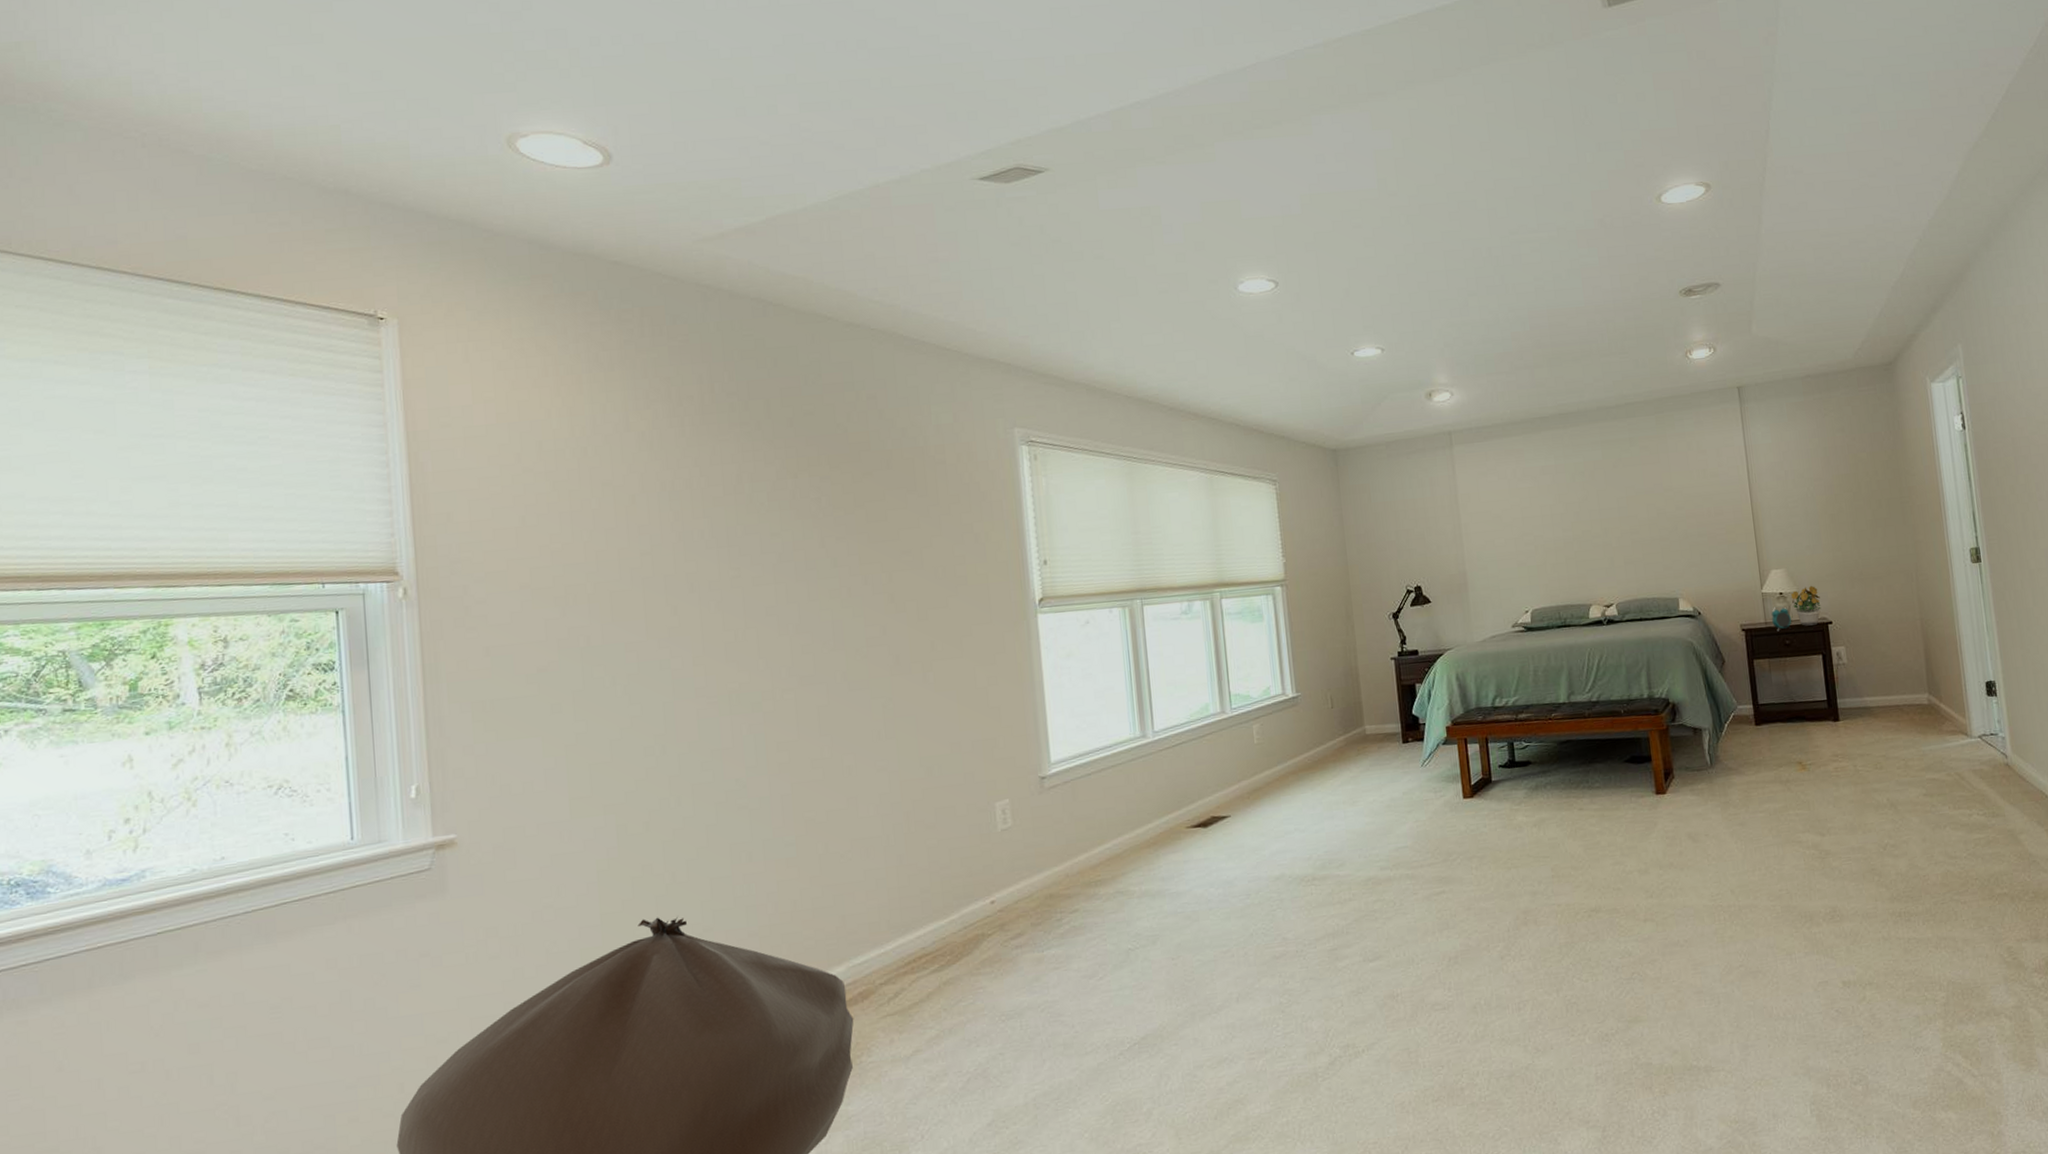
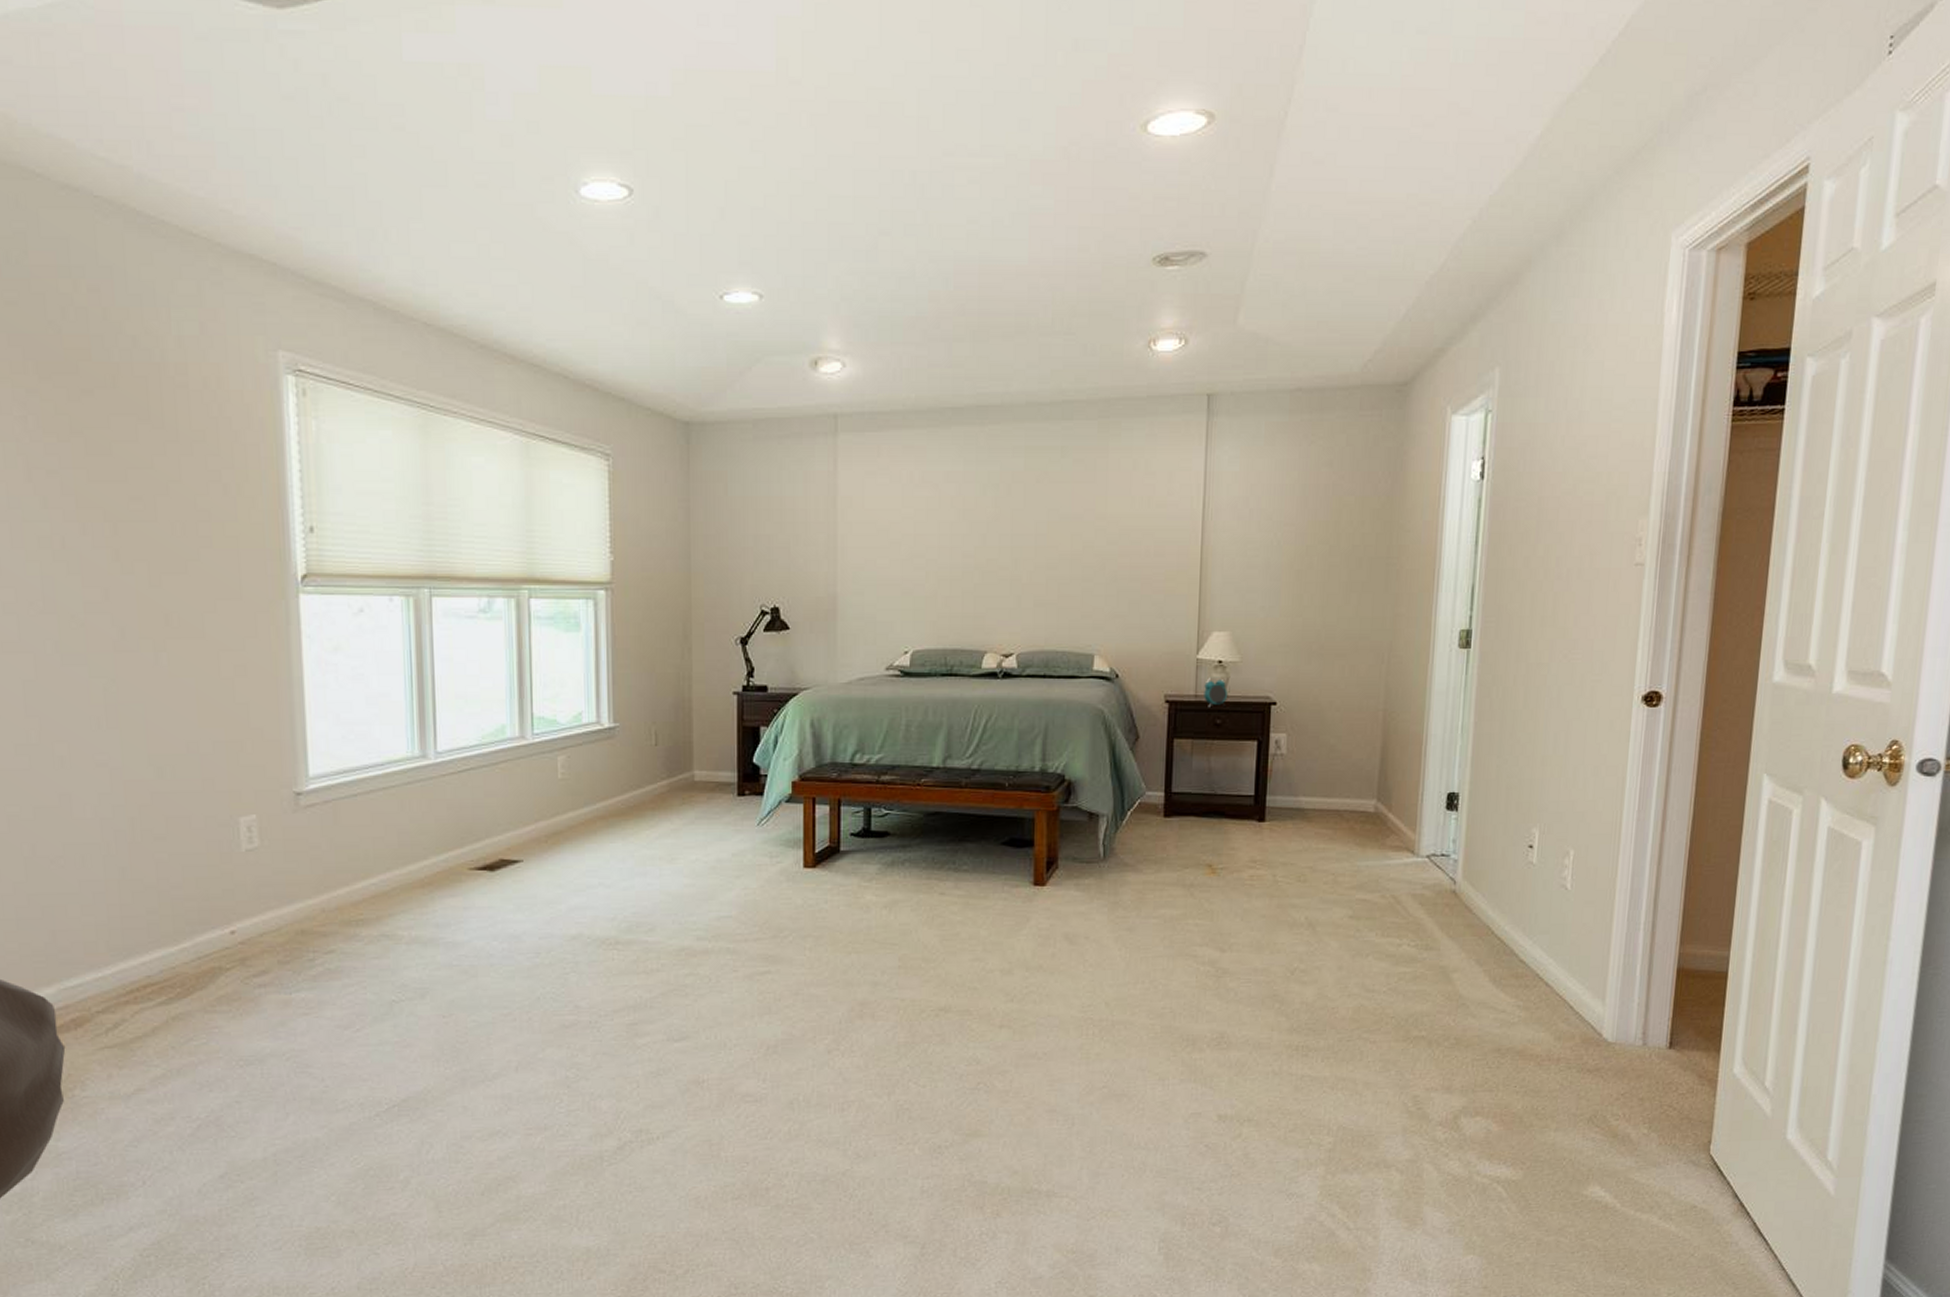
flowerpot: present [1790,585,1822,626] -> none [1231,655,1267,704]

